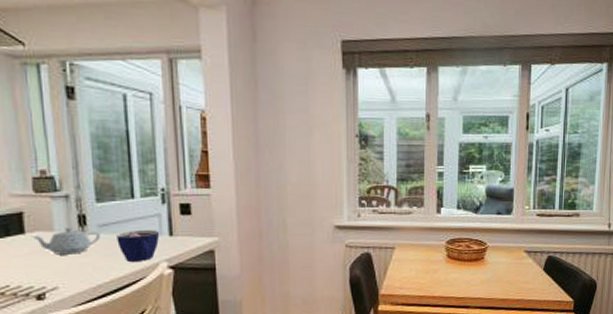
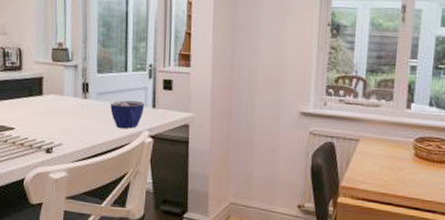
teapot: present [31,228,100,255] -> none [47,93,98,117]

